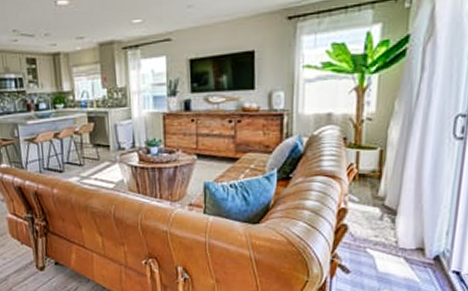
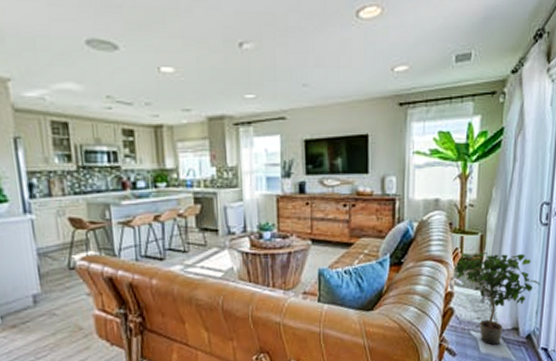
potted plant: none [347,168,454,265] -> present [453,252,541,345]

